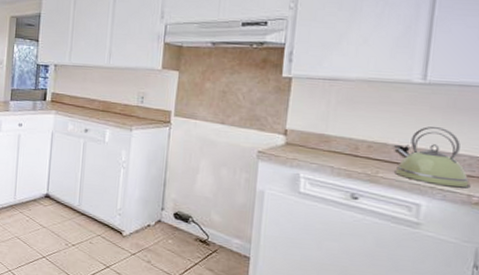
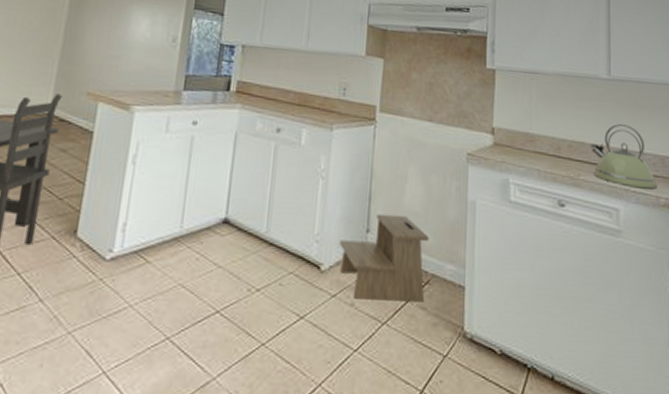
step stool: none [138,196,218,266] -> present [339,213,429,302]

